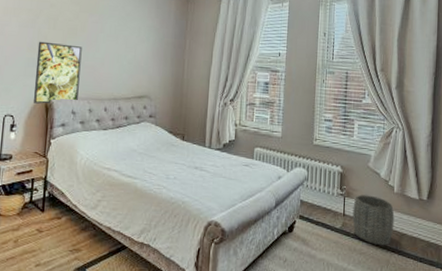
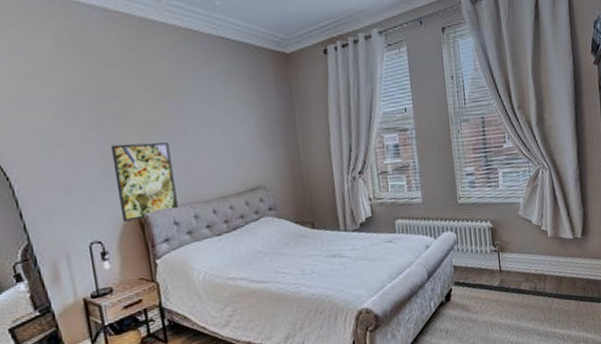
woven basket: present [352,194,395,246] -> none [508,244,553,294]

